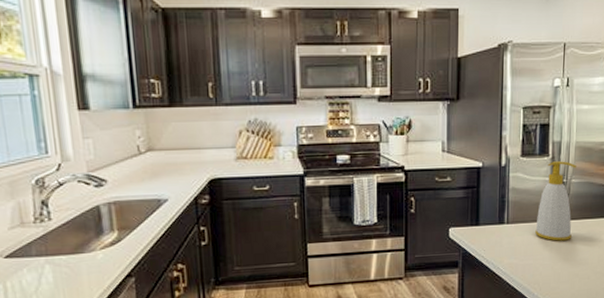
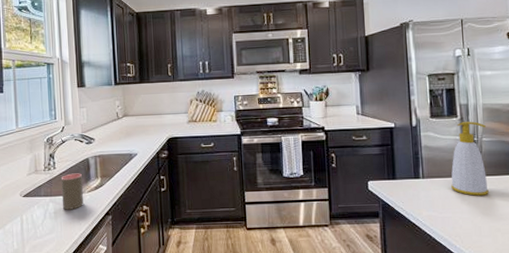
cup: none [60,225,95,273] -> present [61,173,83,210]

